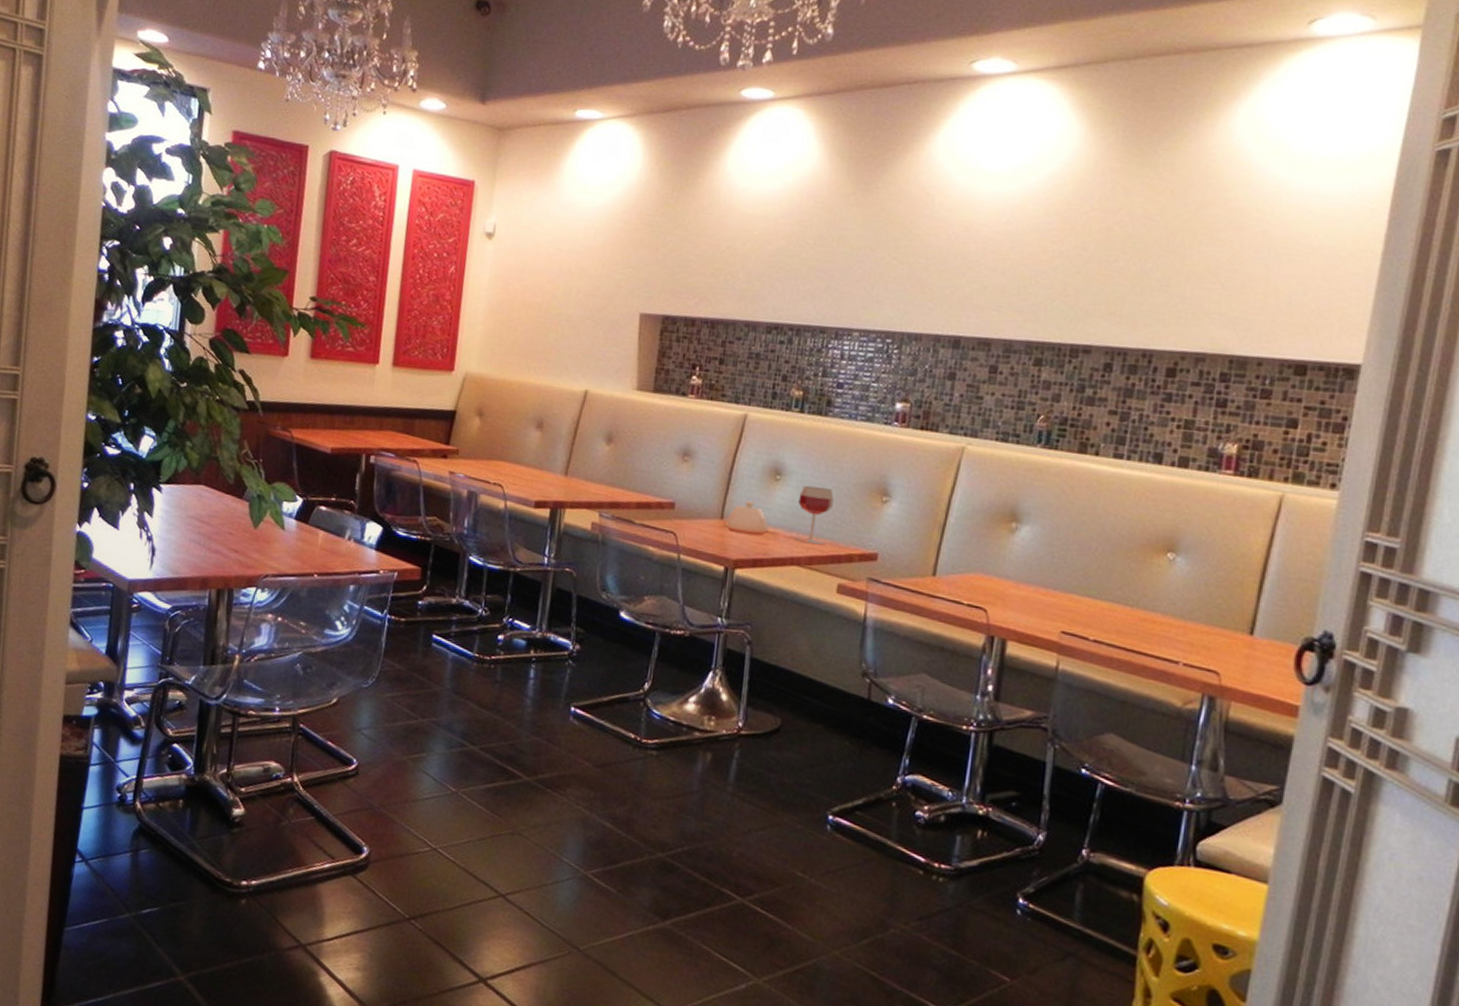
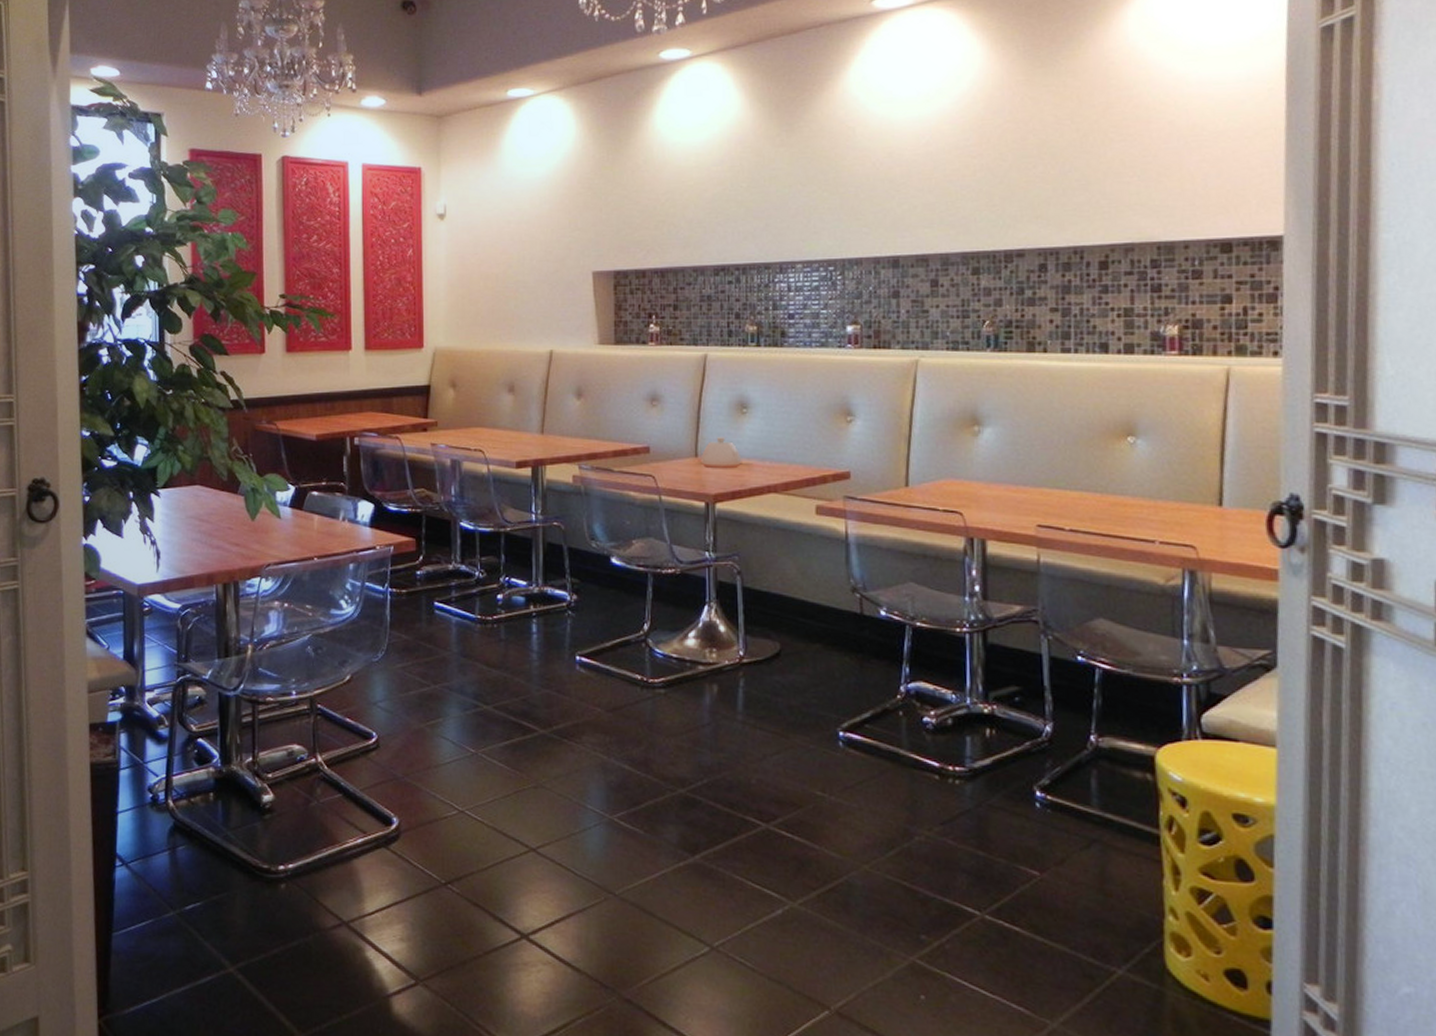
wineglass: present [794,485,834,546] -> none [767,414,801,470]

